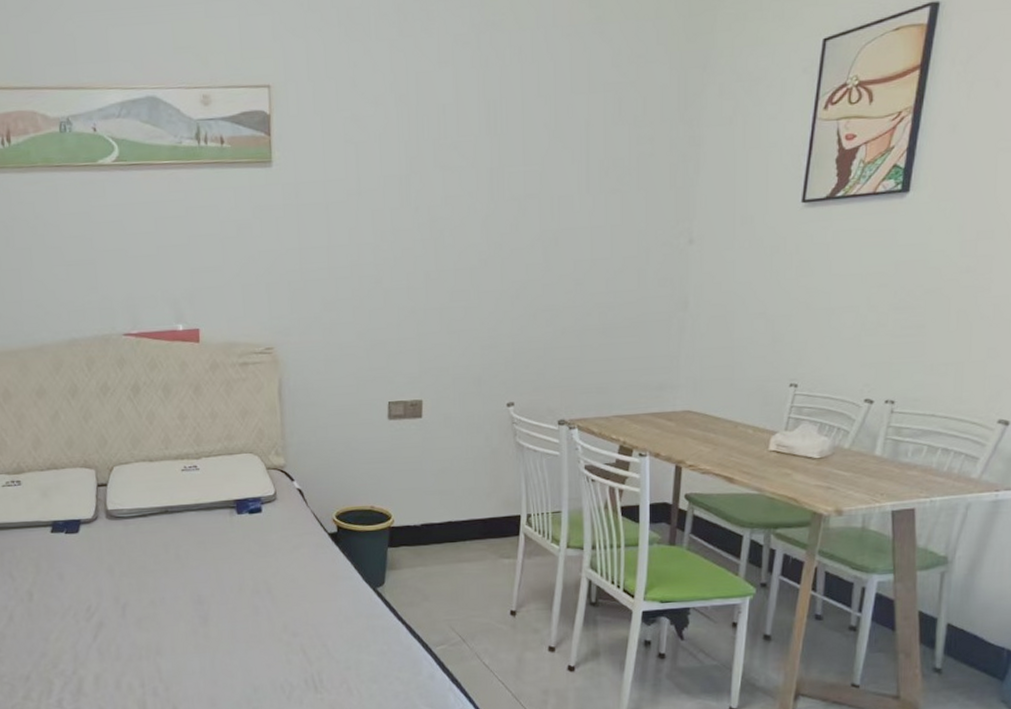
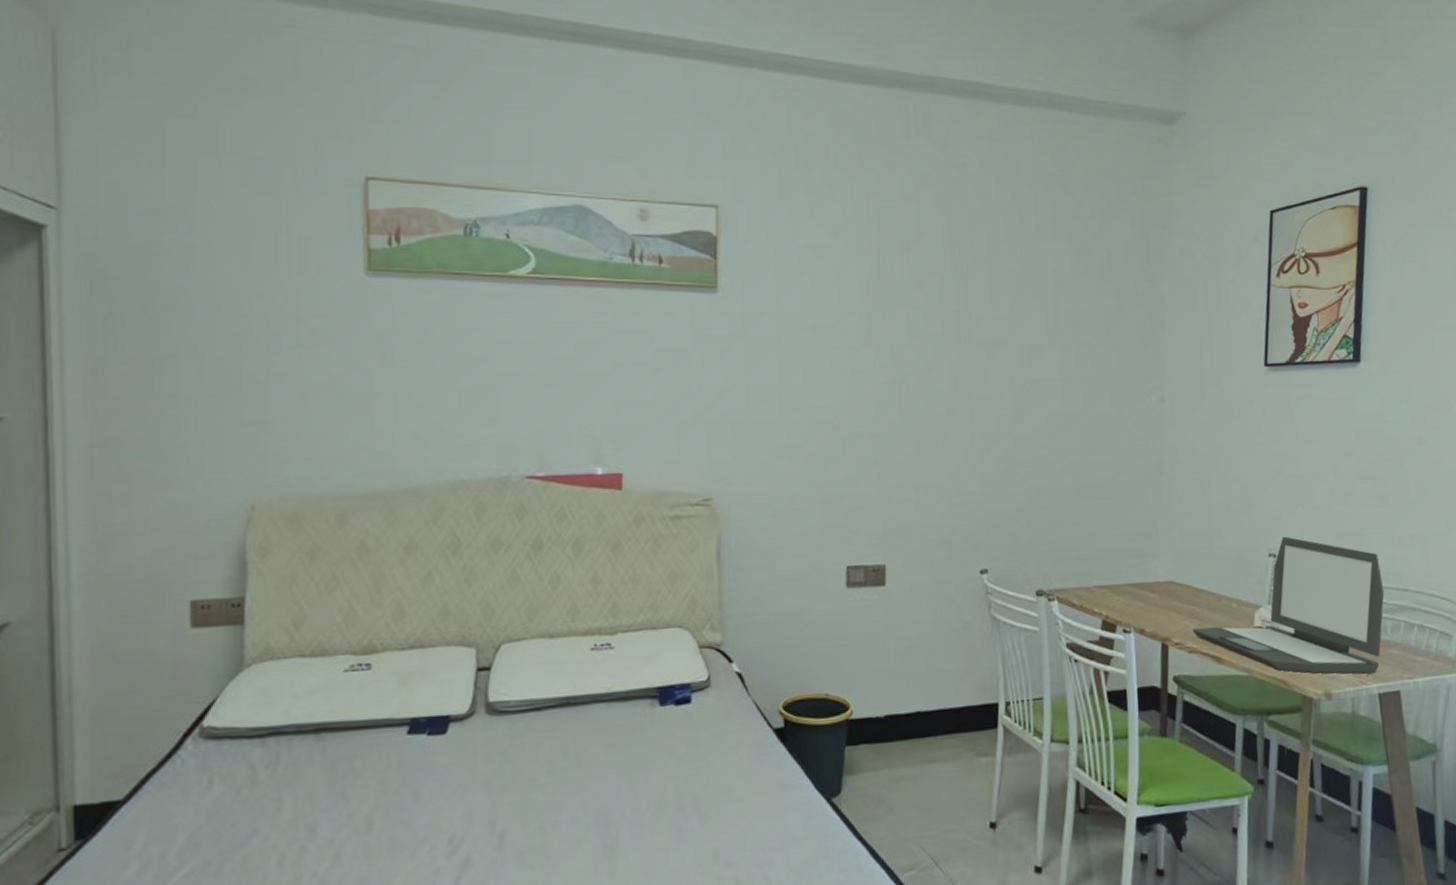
laptop: none [706,367,909,493] -> present [1192,536,1384,674]

